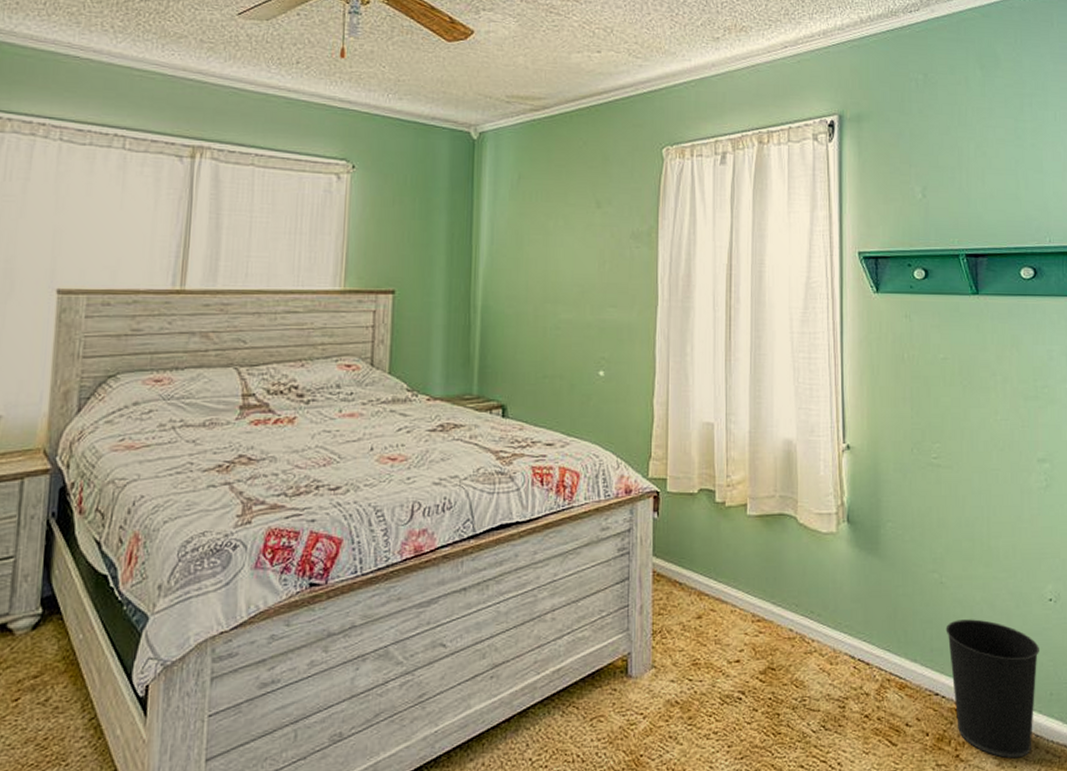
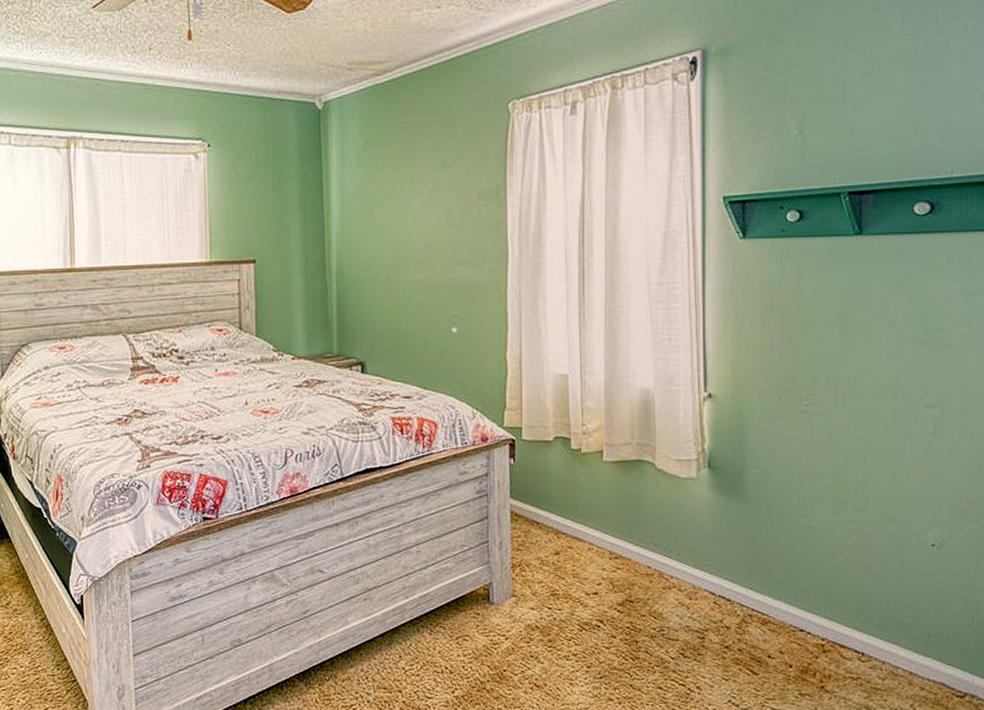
wastebasket: present [945,619,1039,759] -> none [813,562,918,693]

